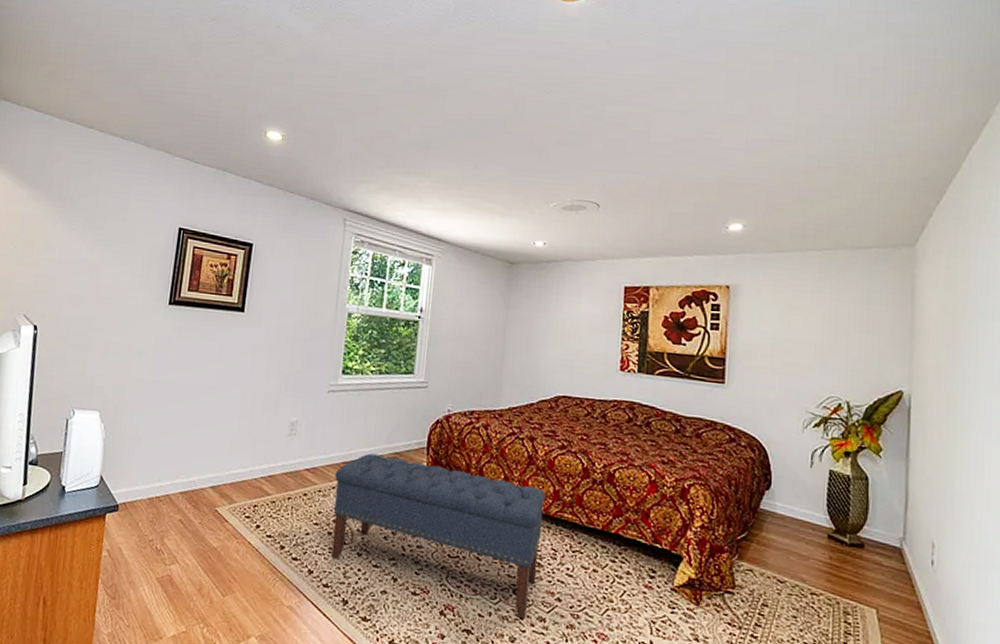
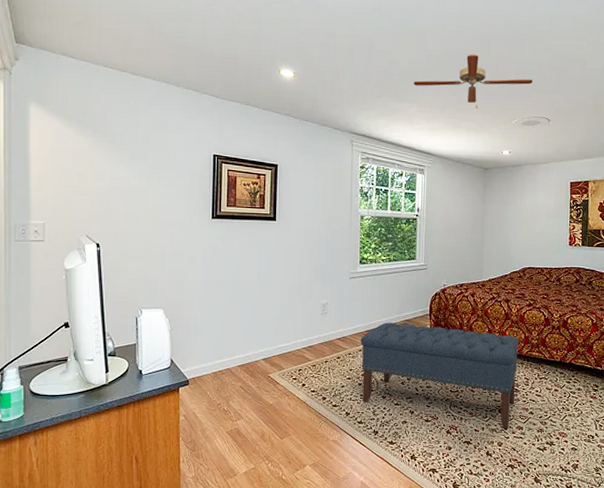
ceiling fan: none [425,120,579,187] -> present [413,54,533,109]

